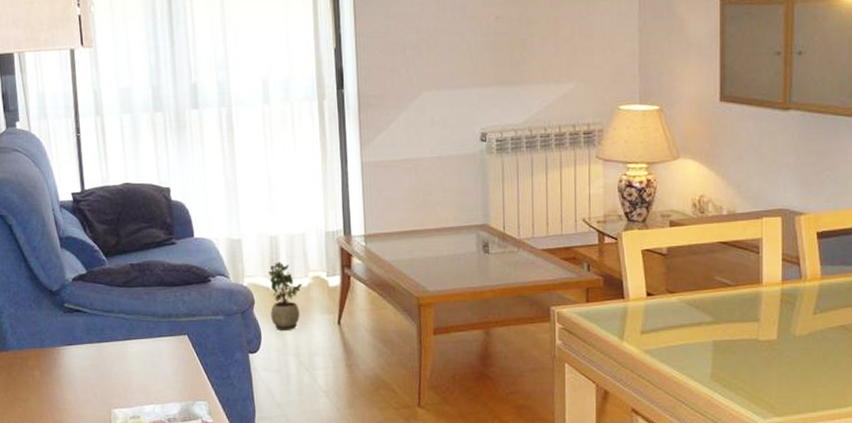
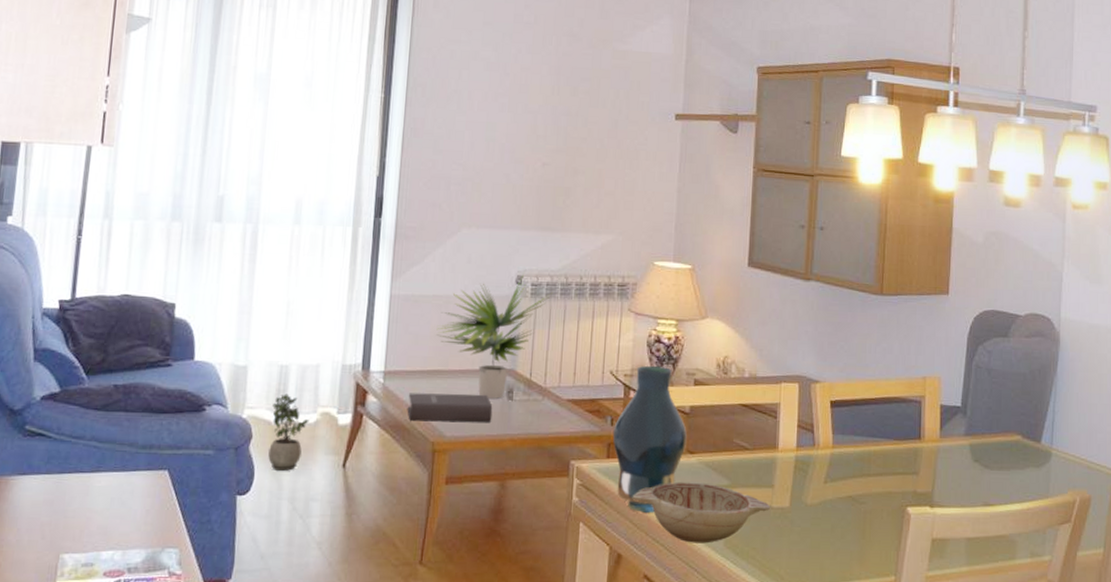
book: none [389,250,471,279] -> present [407,393,493,422]
plant: none [409,127,518,253] -> present [436,270,552,399]
vase: none [590,210,666,351] -> present [612,365,687,513]
decorative bowl: none [614,320,758,378] -> present [632,482,771,544]

